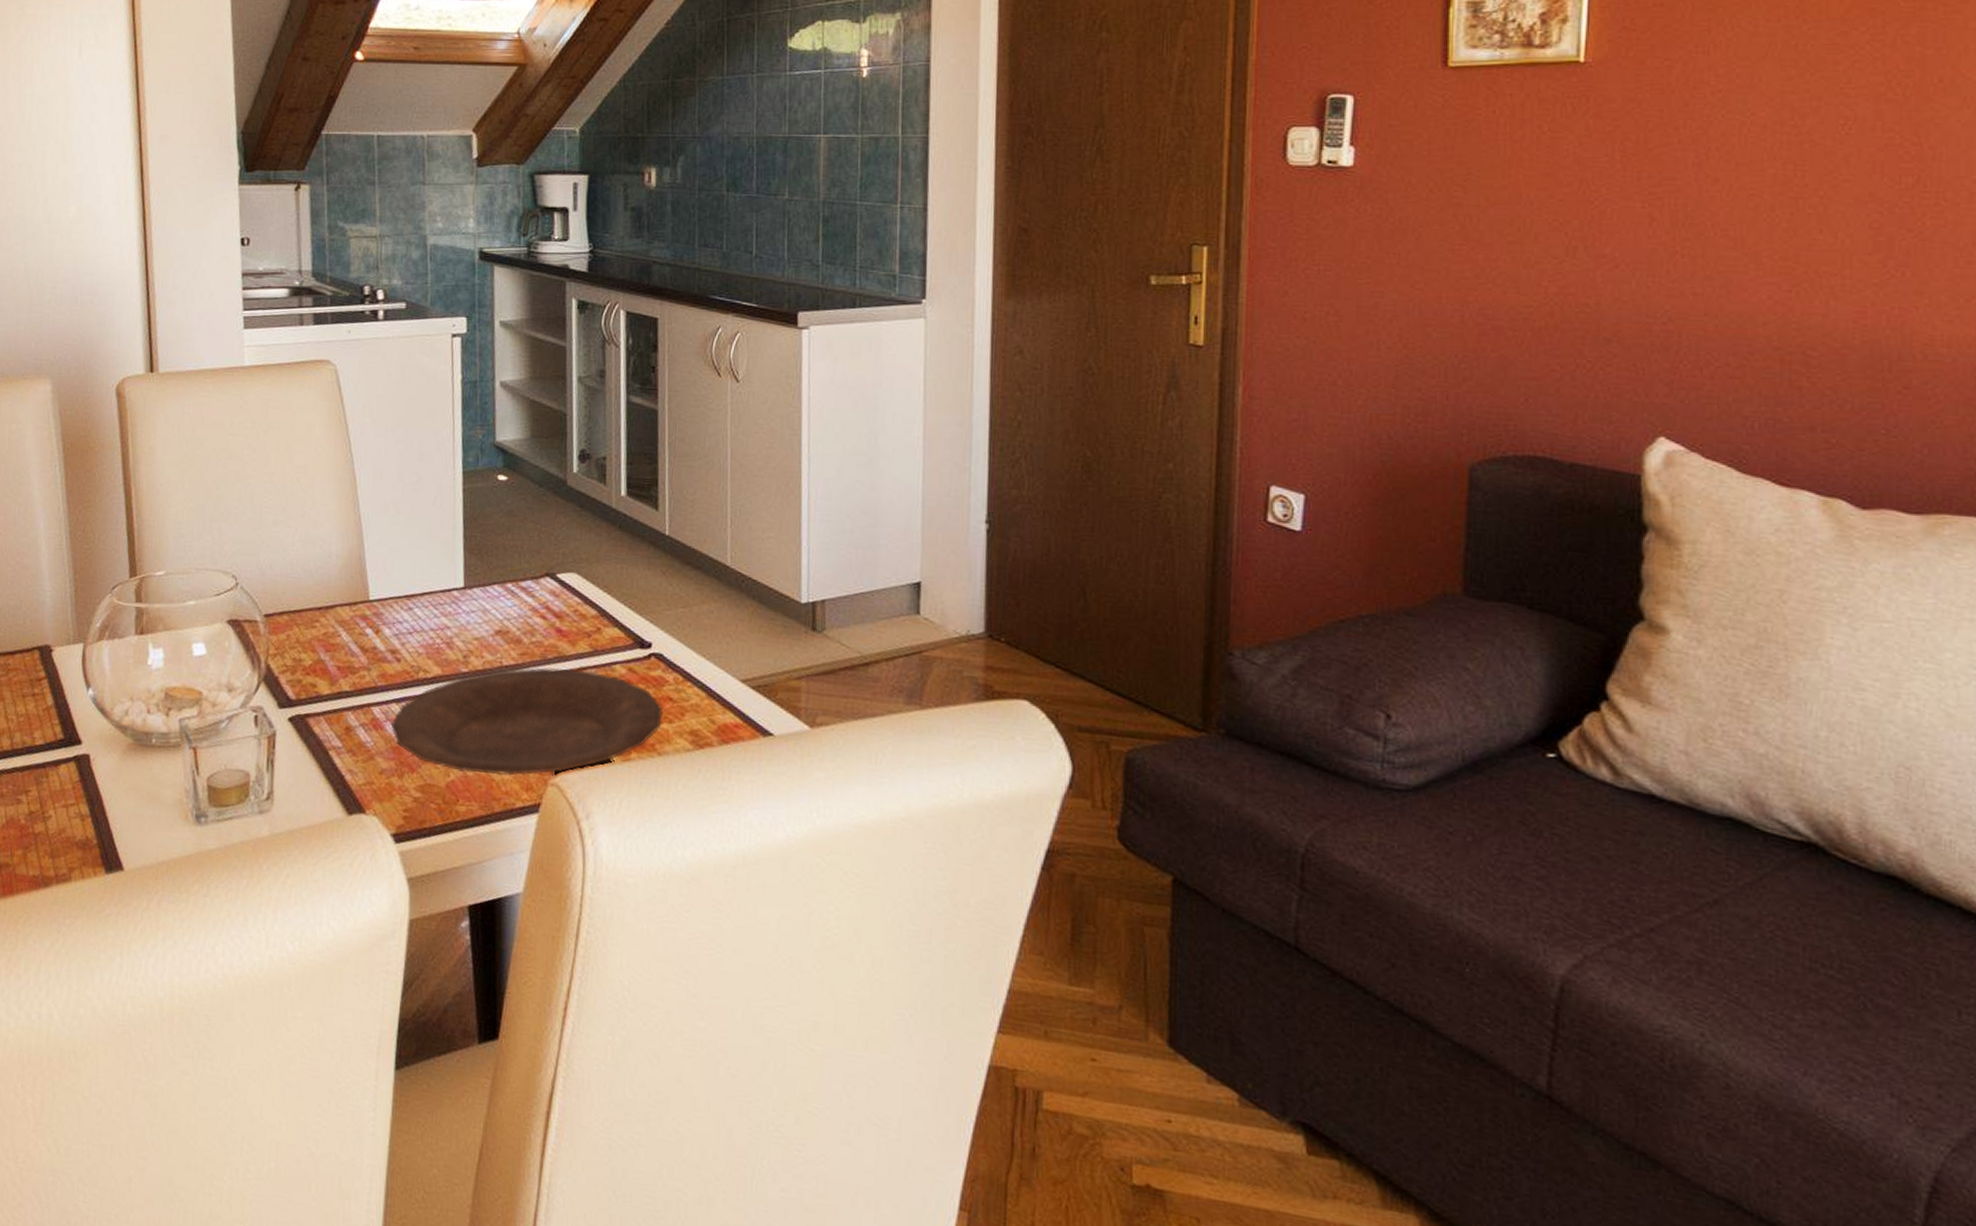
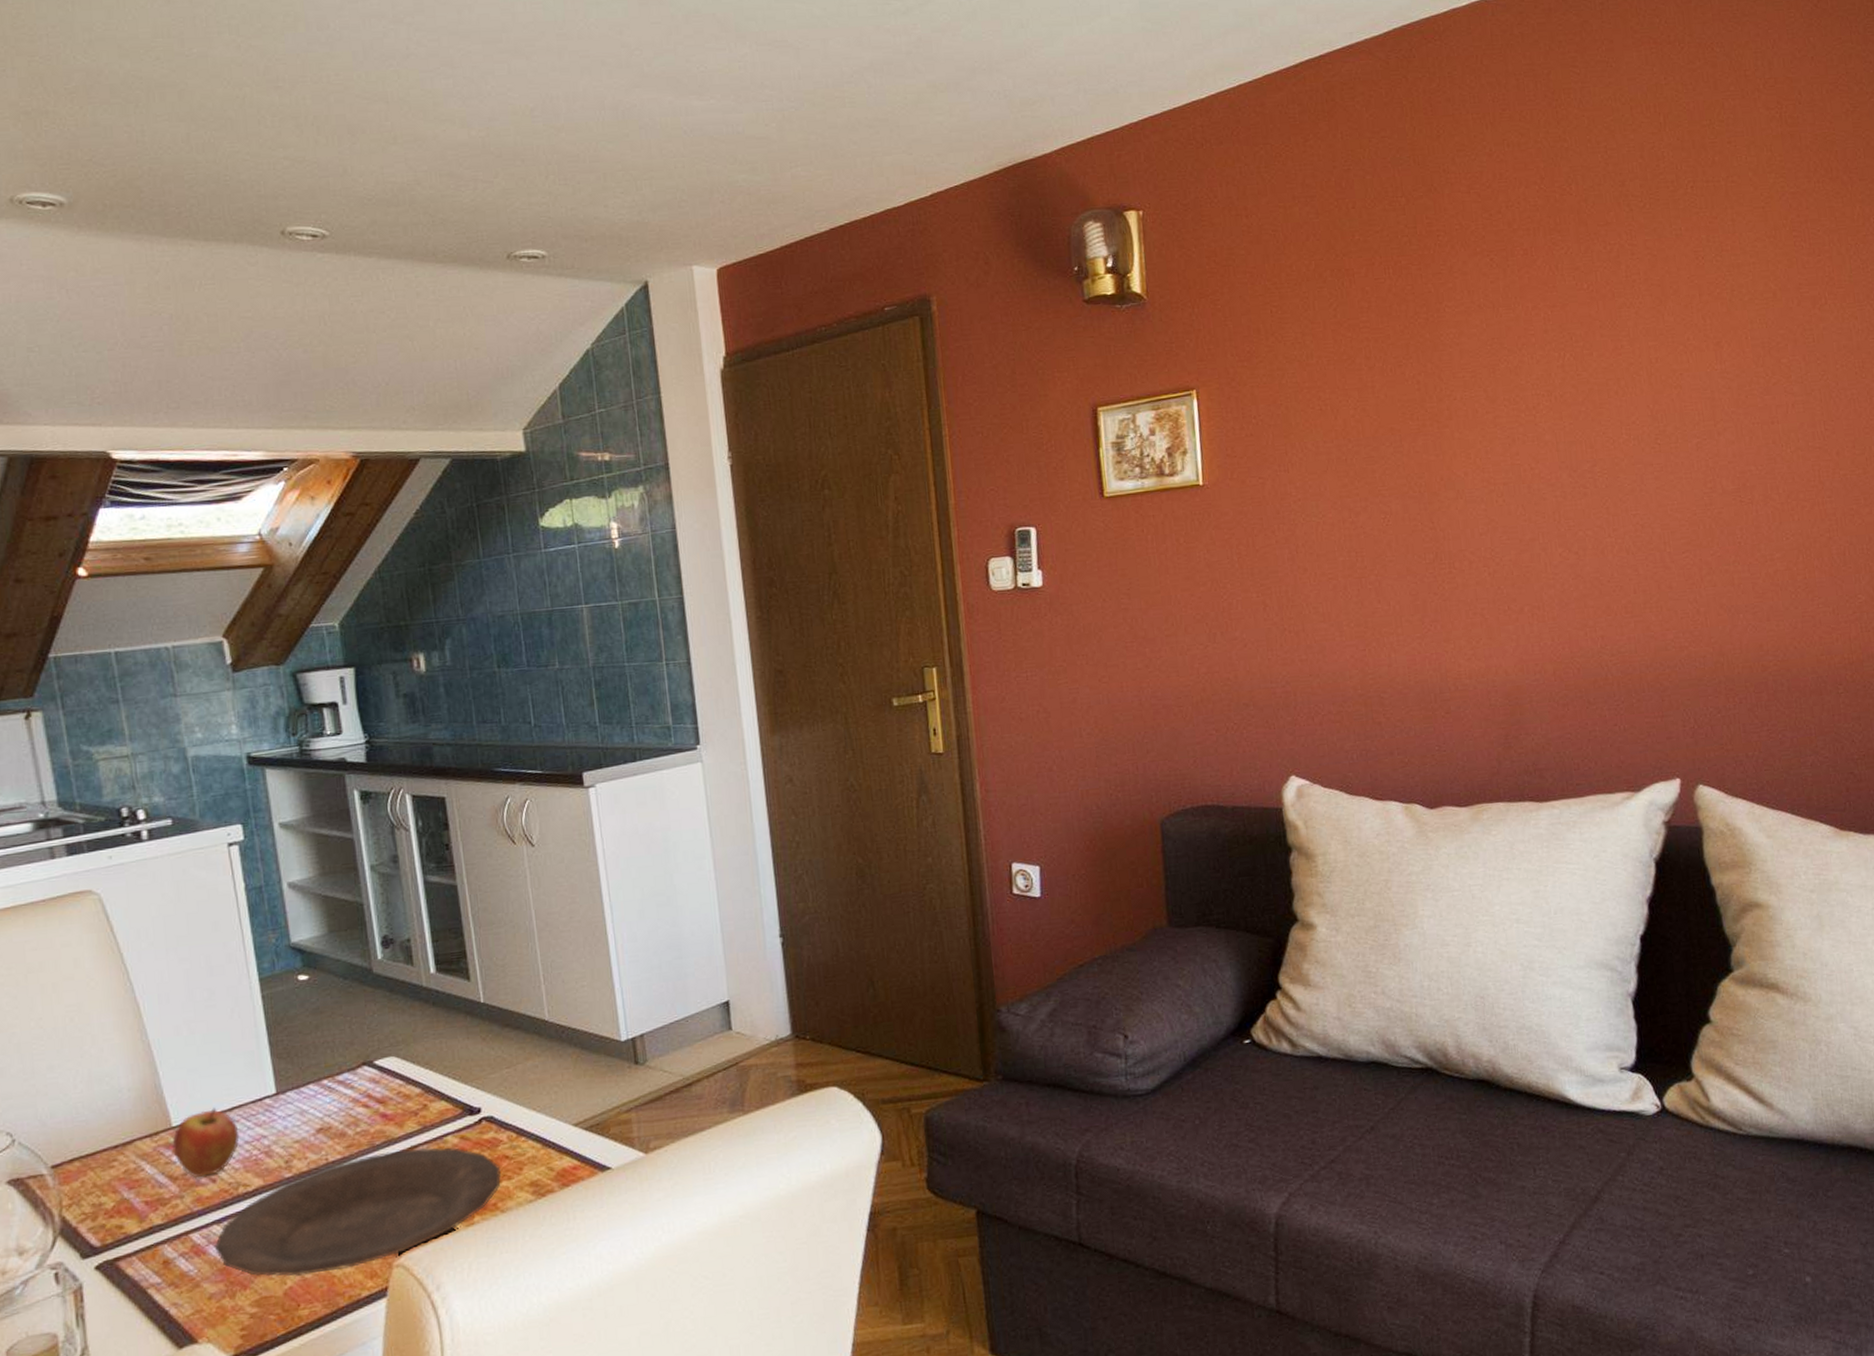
fruit: none [367,589,427,655] -> present [172,1107,240,1179]

